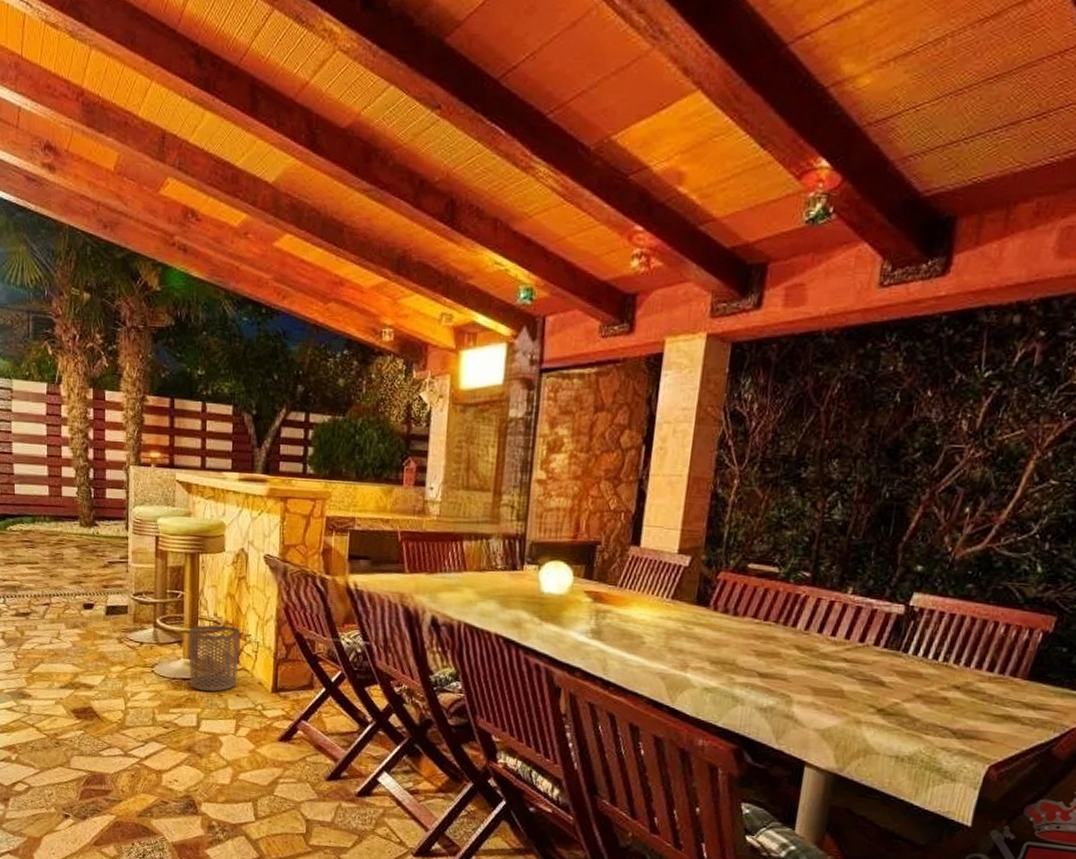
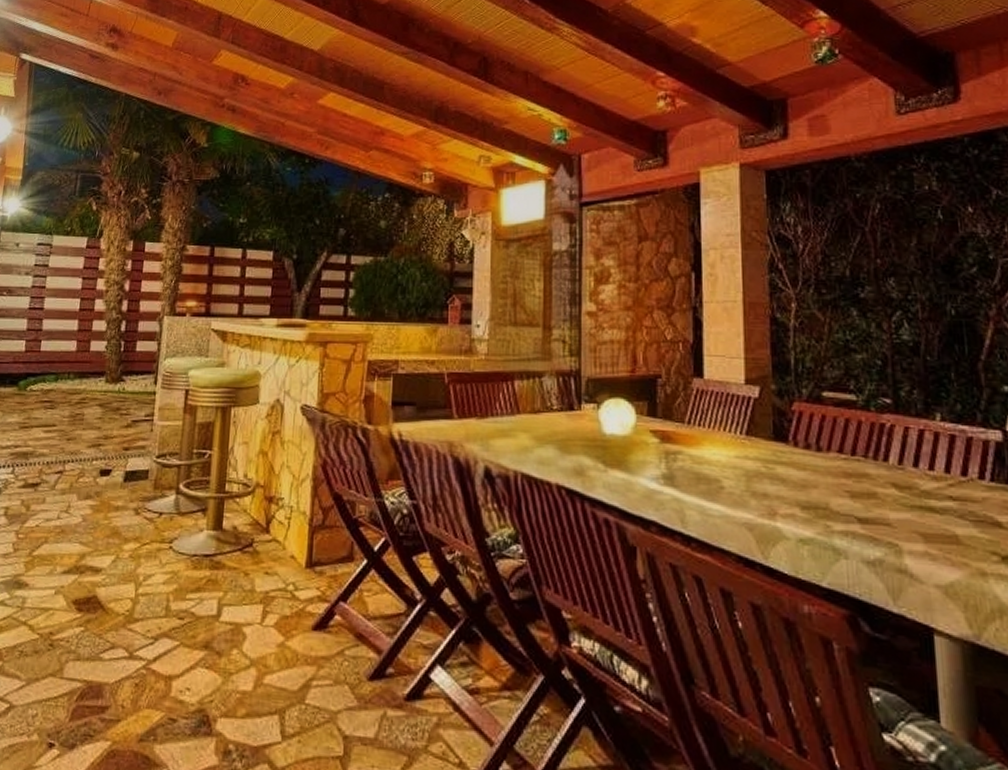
waste bin: present [189,625,240,692] -> none [212,488,272,570]

